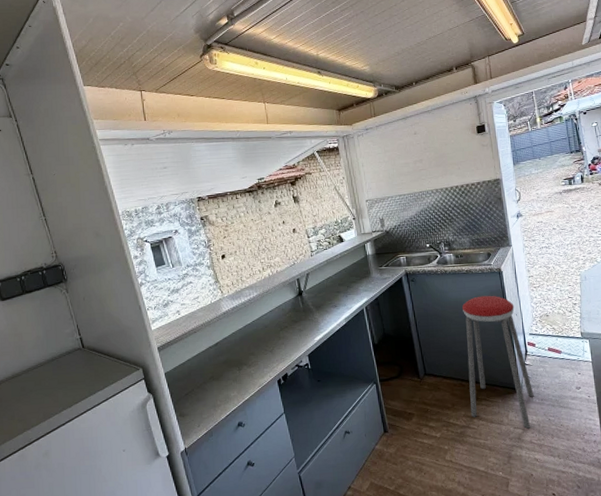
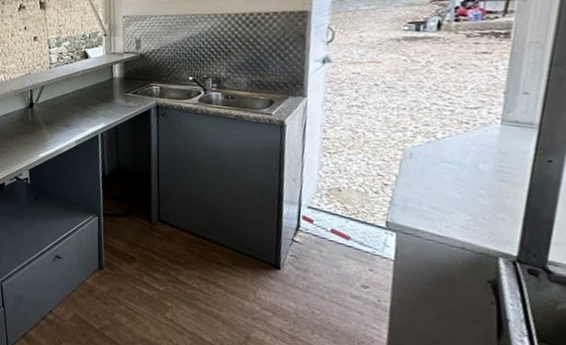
music stool: present [461,295,534,429] -> none [208,148,298,314]

